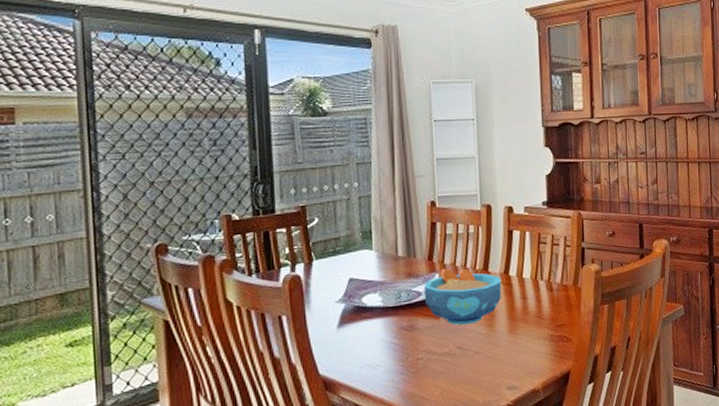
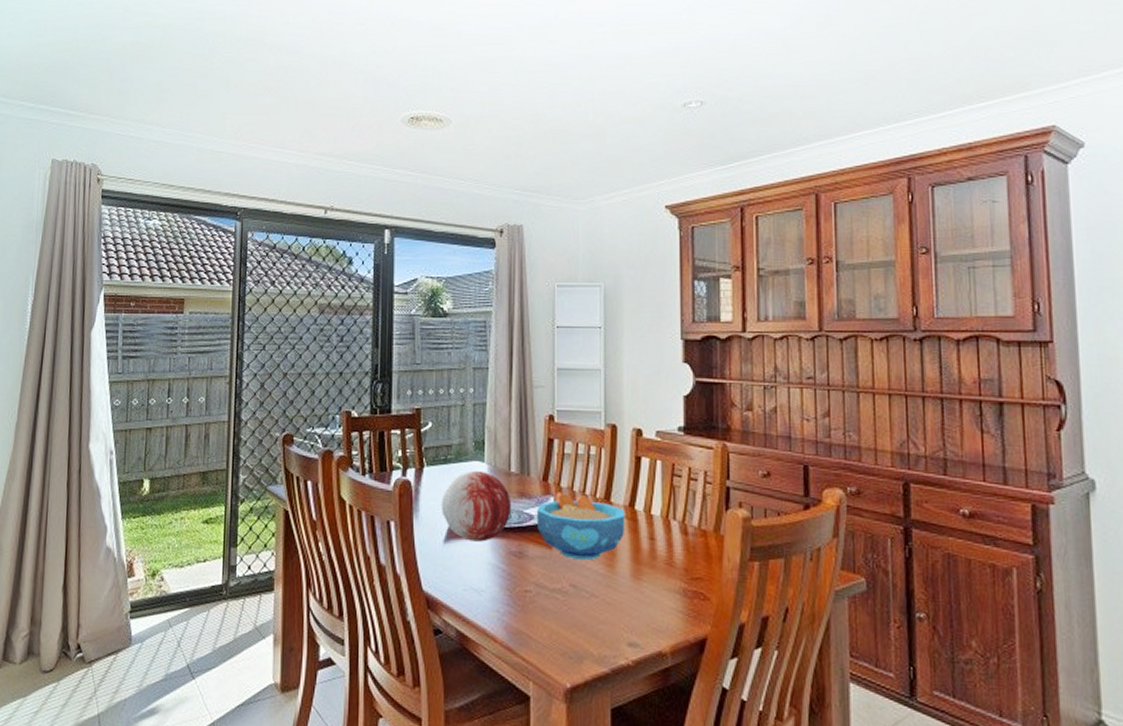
decorative orb: none [332,258,401,323] -> present [440,470,512,542]

